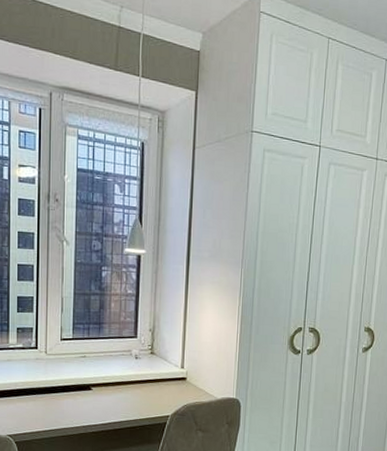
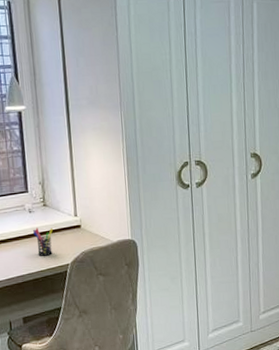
pen holder: none [137,375,158,405] -> present [33,227,54,256]

